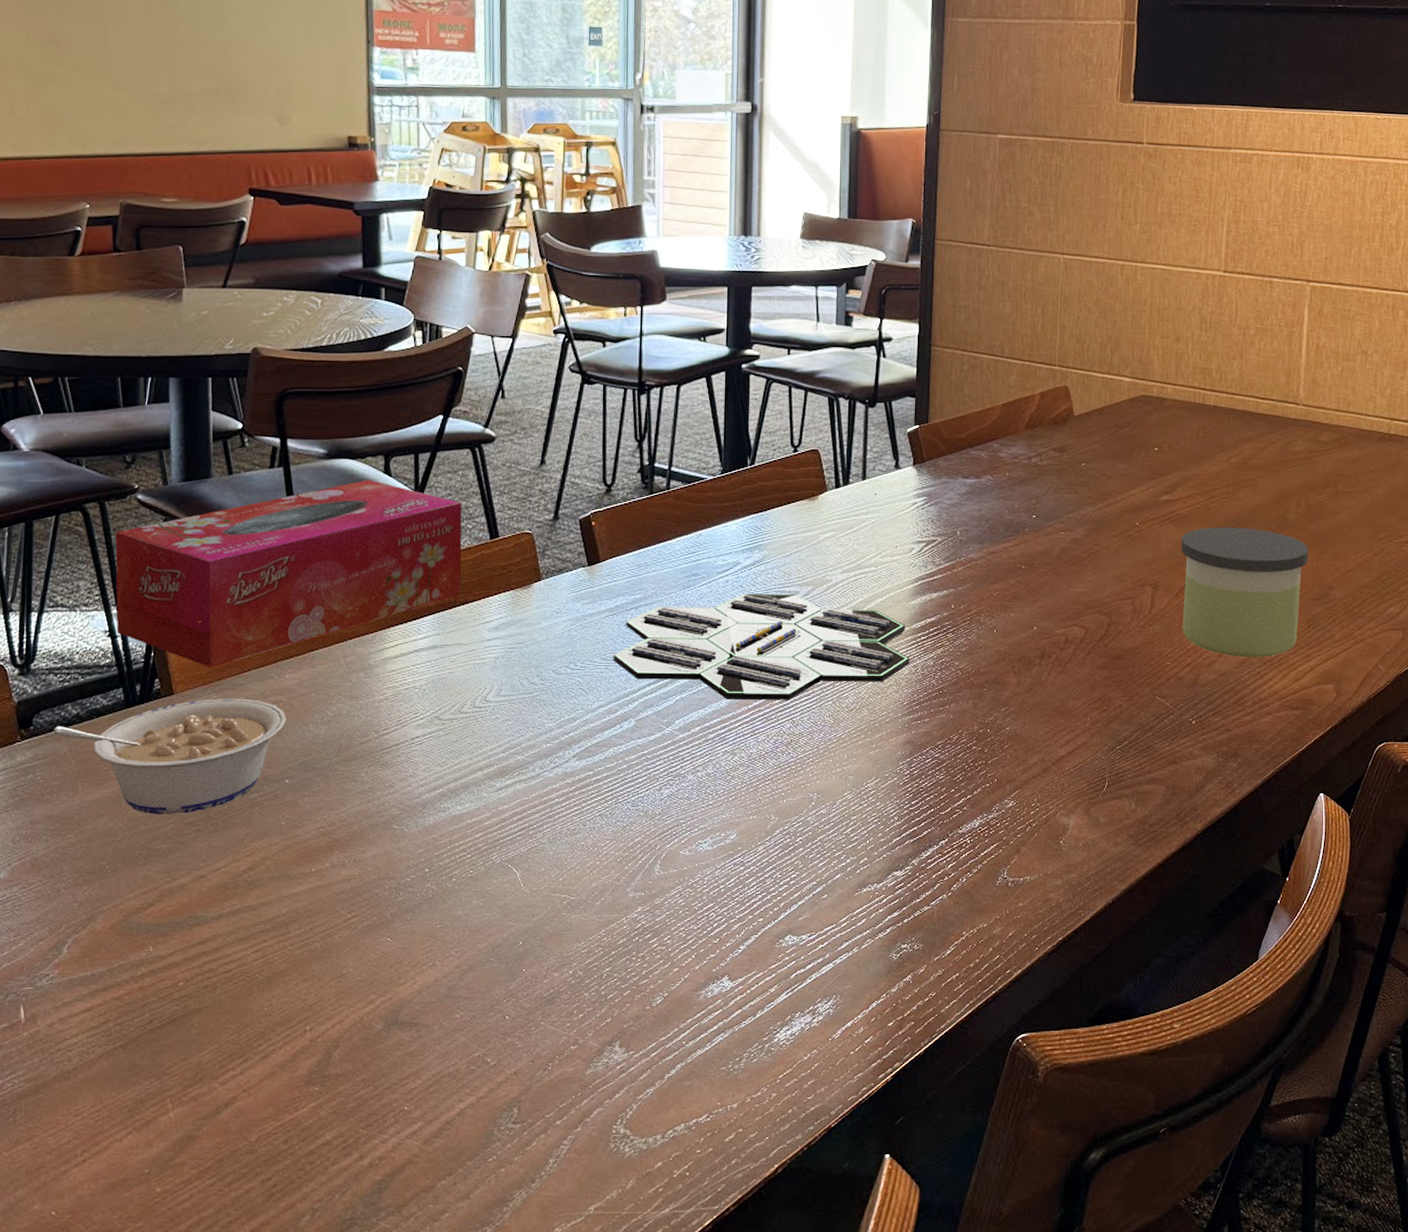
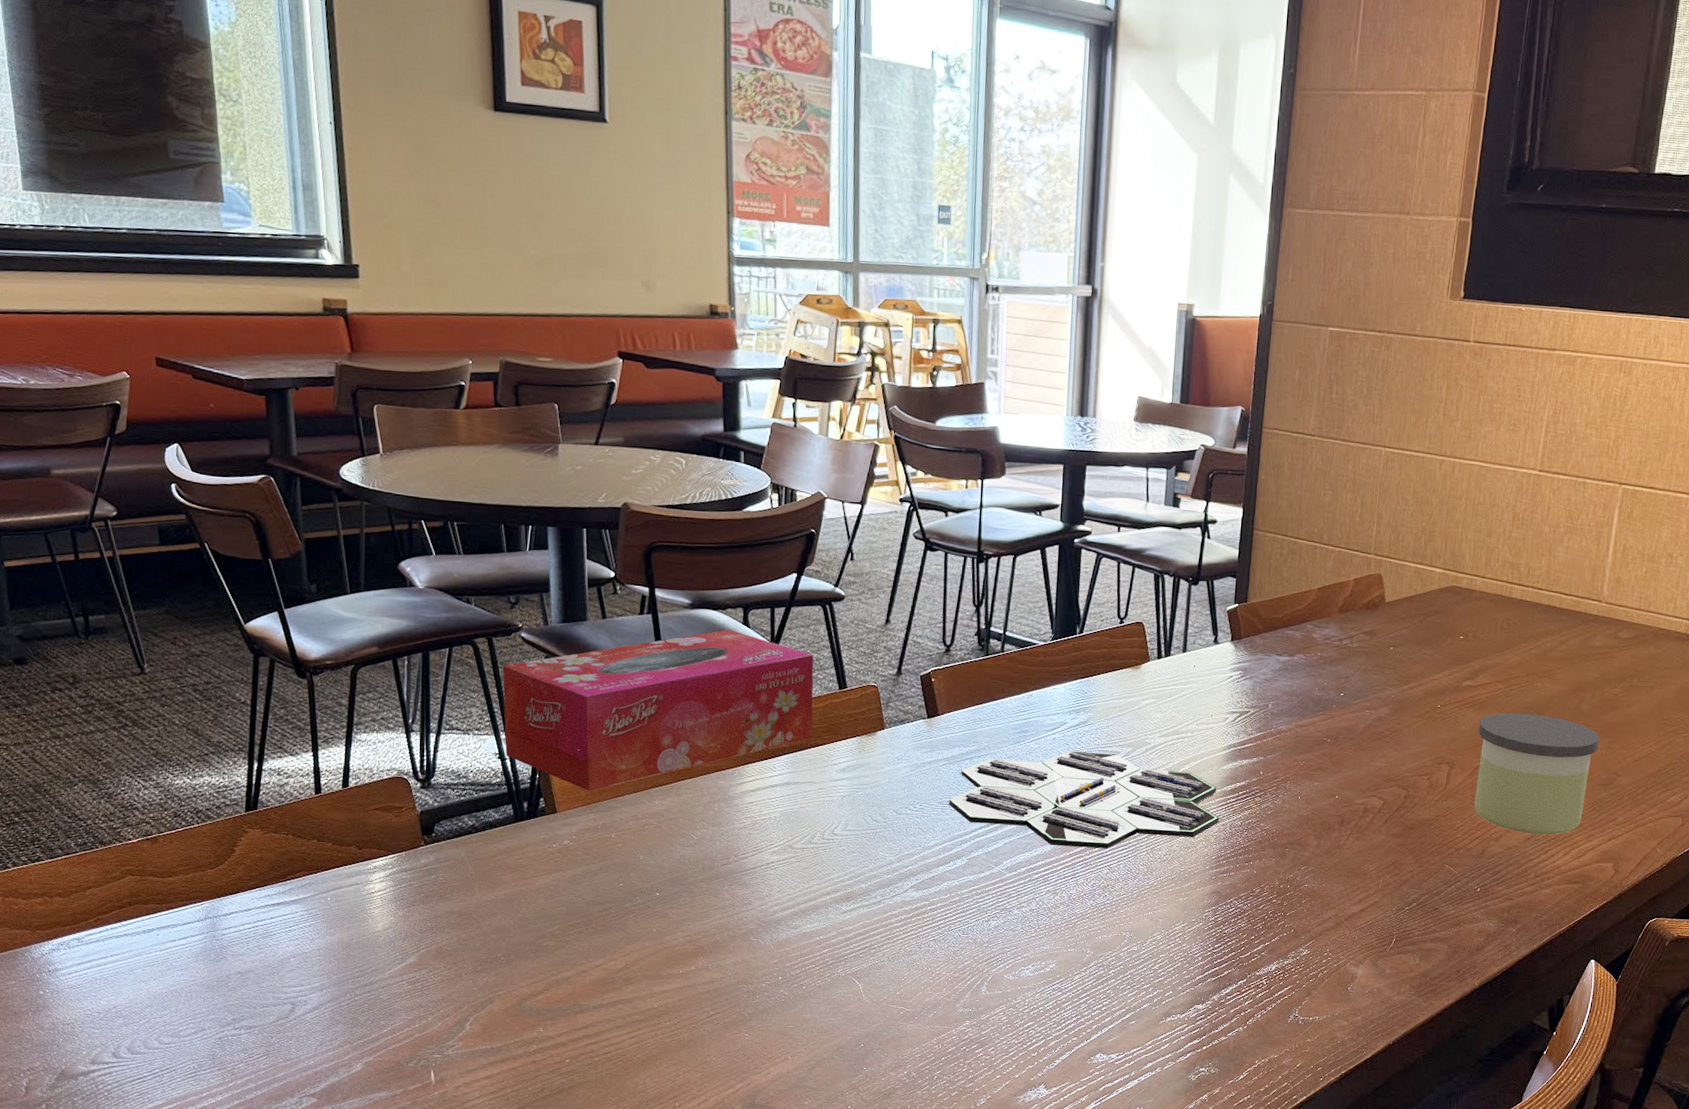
legume: present [53,698,286,815] -> none [452,818,656,917]

